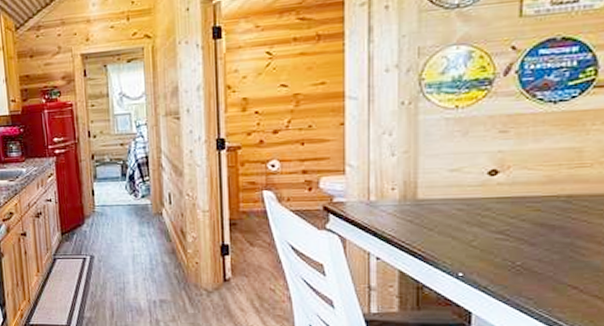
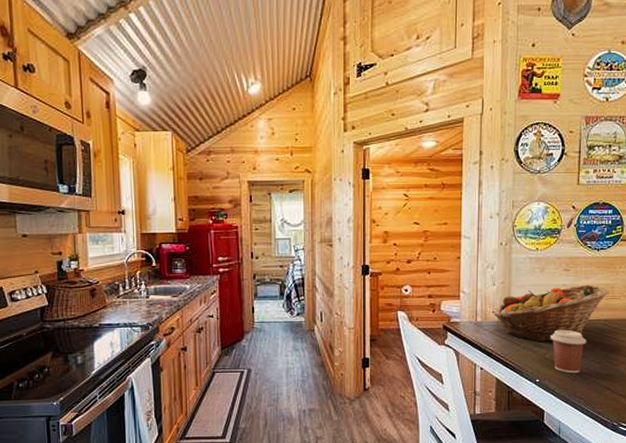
fruit basket: none [393,149,575,226] -> present [493,284,610,342]
coffee cup: none [479,209,538,267] -> present [550,329,587,374]

